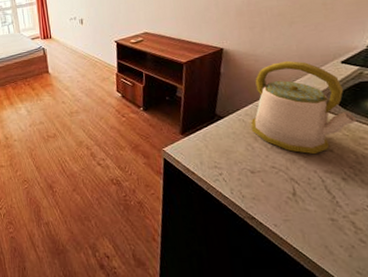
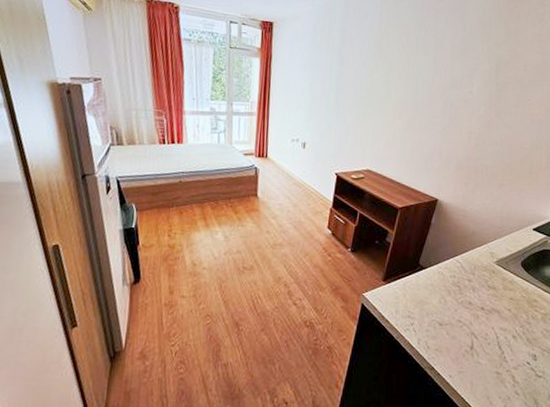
kettle: present [251,60,356,155] -> none [447,220,534,312]

